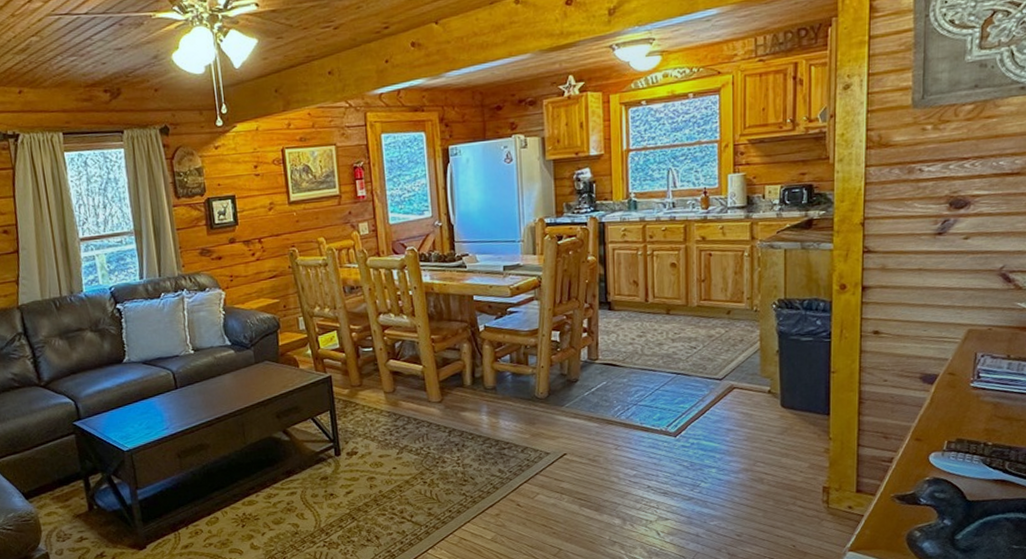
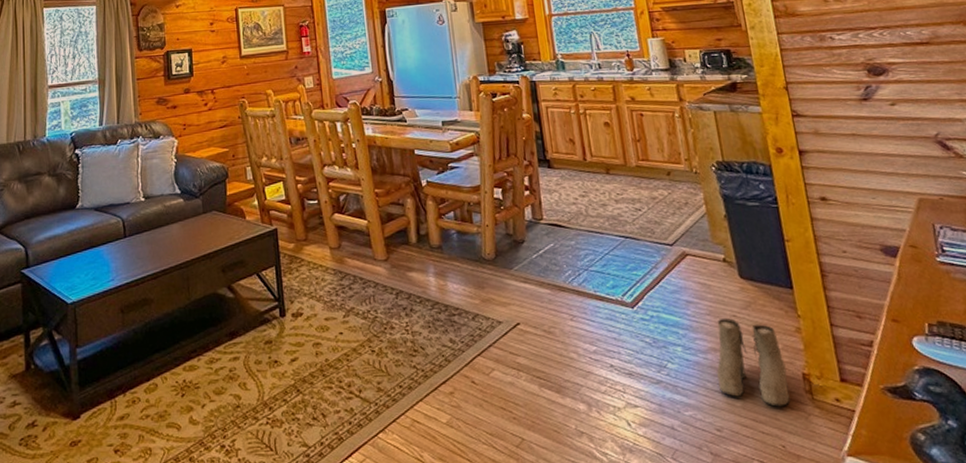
boots: none [745,443,809,515] -> present [716,318,790,407]

